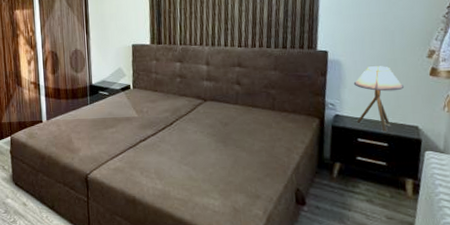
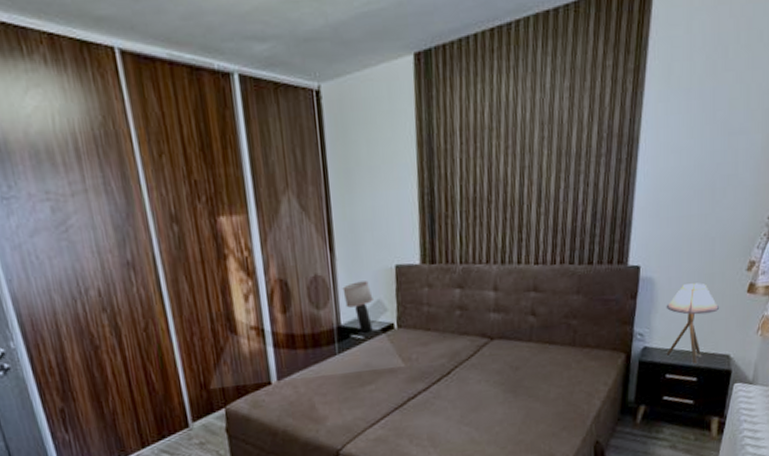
table lamp: none [94,54,116,90] -> present [342,281,373,333]

